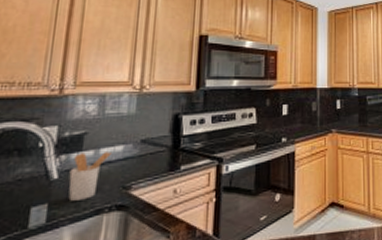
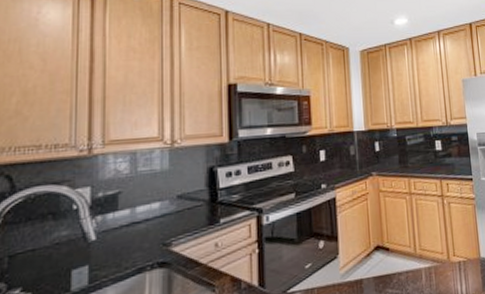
utensil holder: present [68,152,112,201] -> none [107,209,148,261]

